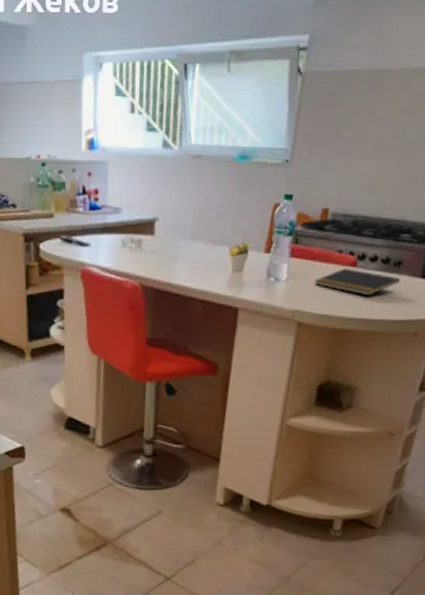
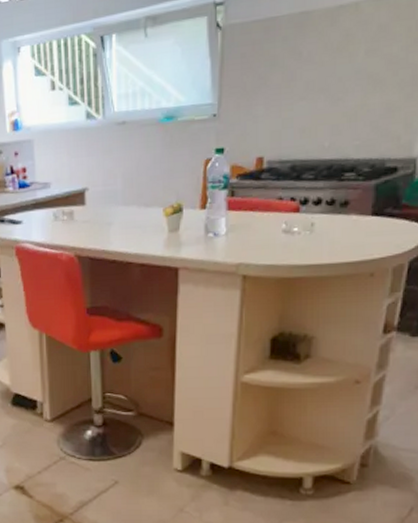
notepad: present [314,268,400,296] -> none [256,214,349,241]

